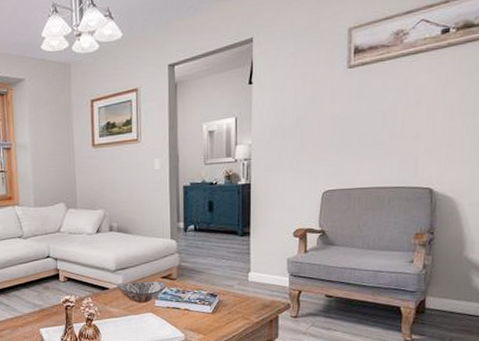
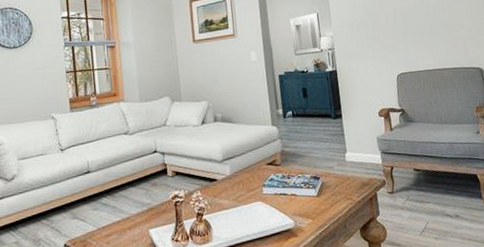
decorative bowl: present [116,281,167,303] -> none [224,168,273,192]

